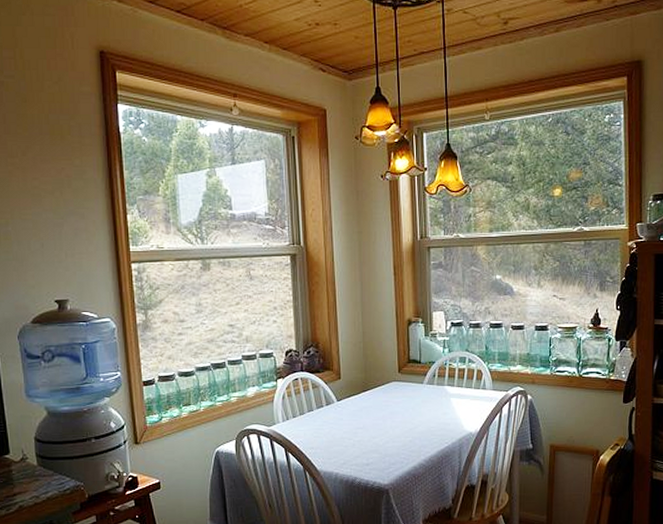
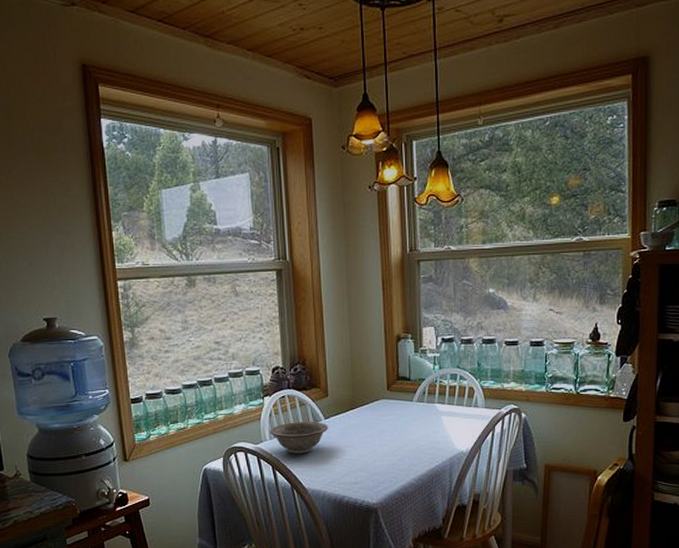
decorative bowl: none [282,404,341,436] -> present [270,422,328,454]

